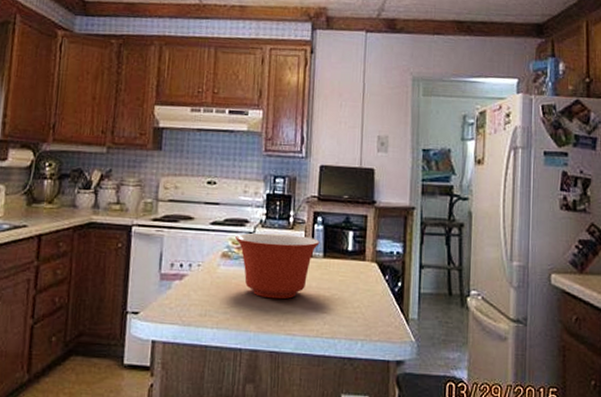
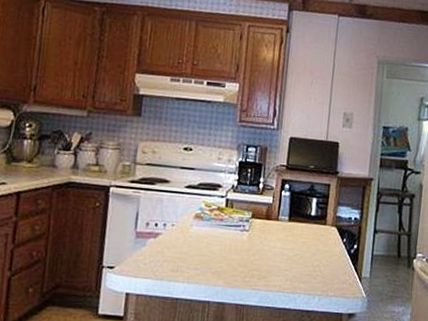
mixing bowl: present [235,233,320,299] -> none [208,197,286,258]

